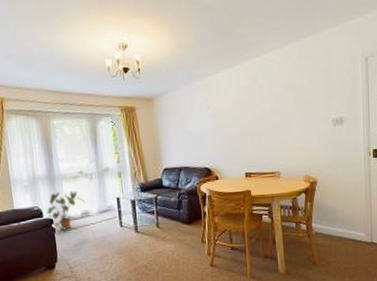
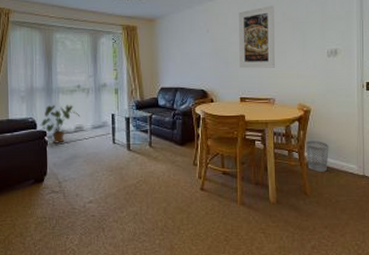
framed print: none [240,75,279,144] -> present [239,5,275,68]
wastebasket: none [313,211,337,242] -> present [306,141,329,172]

